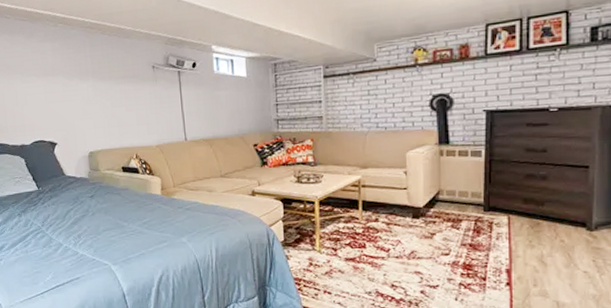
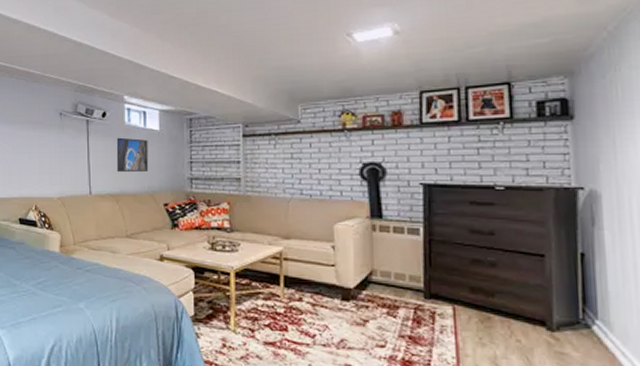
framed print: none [207,85,238,118] -> present [116,137,149,172]

